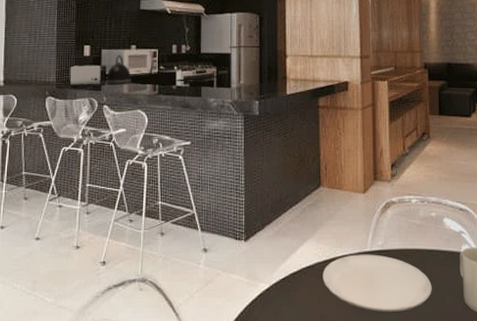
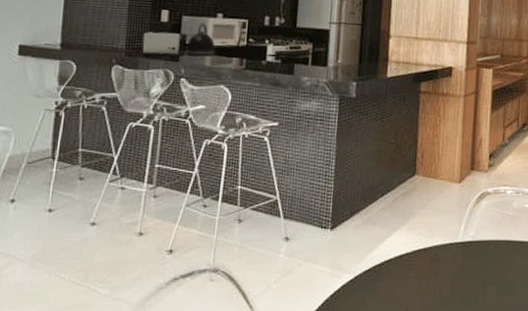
plate: present [322,254,432,313] -> none [410,245,520,304]

